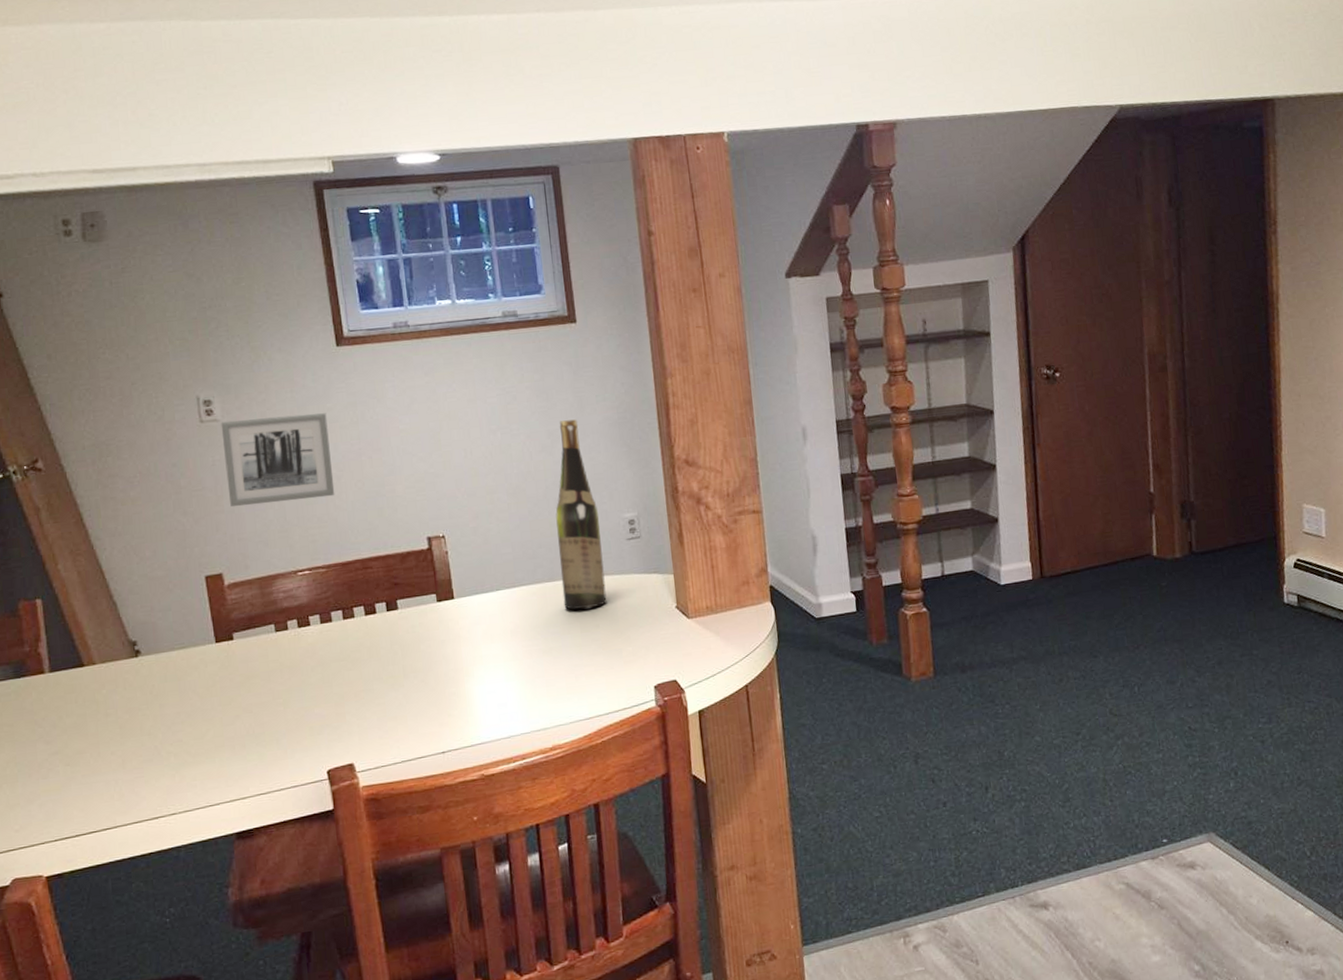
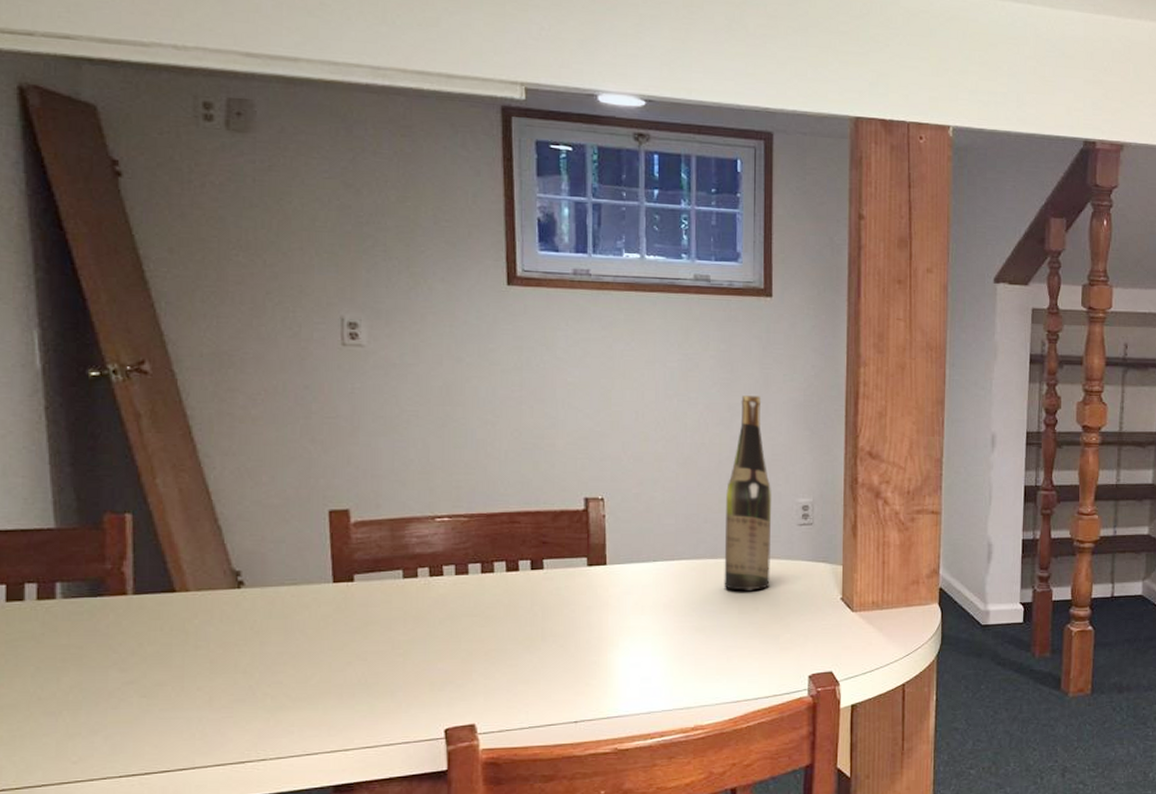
wall art: present [220,413,335,507] -> none [365,348,488,443]

